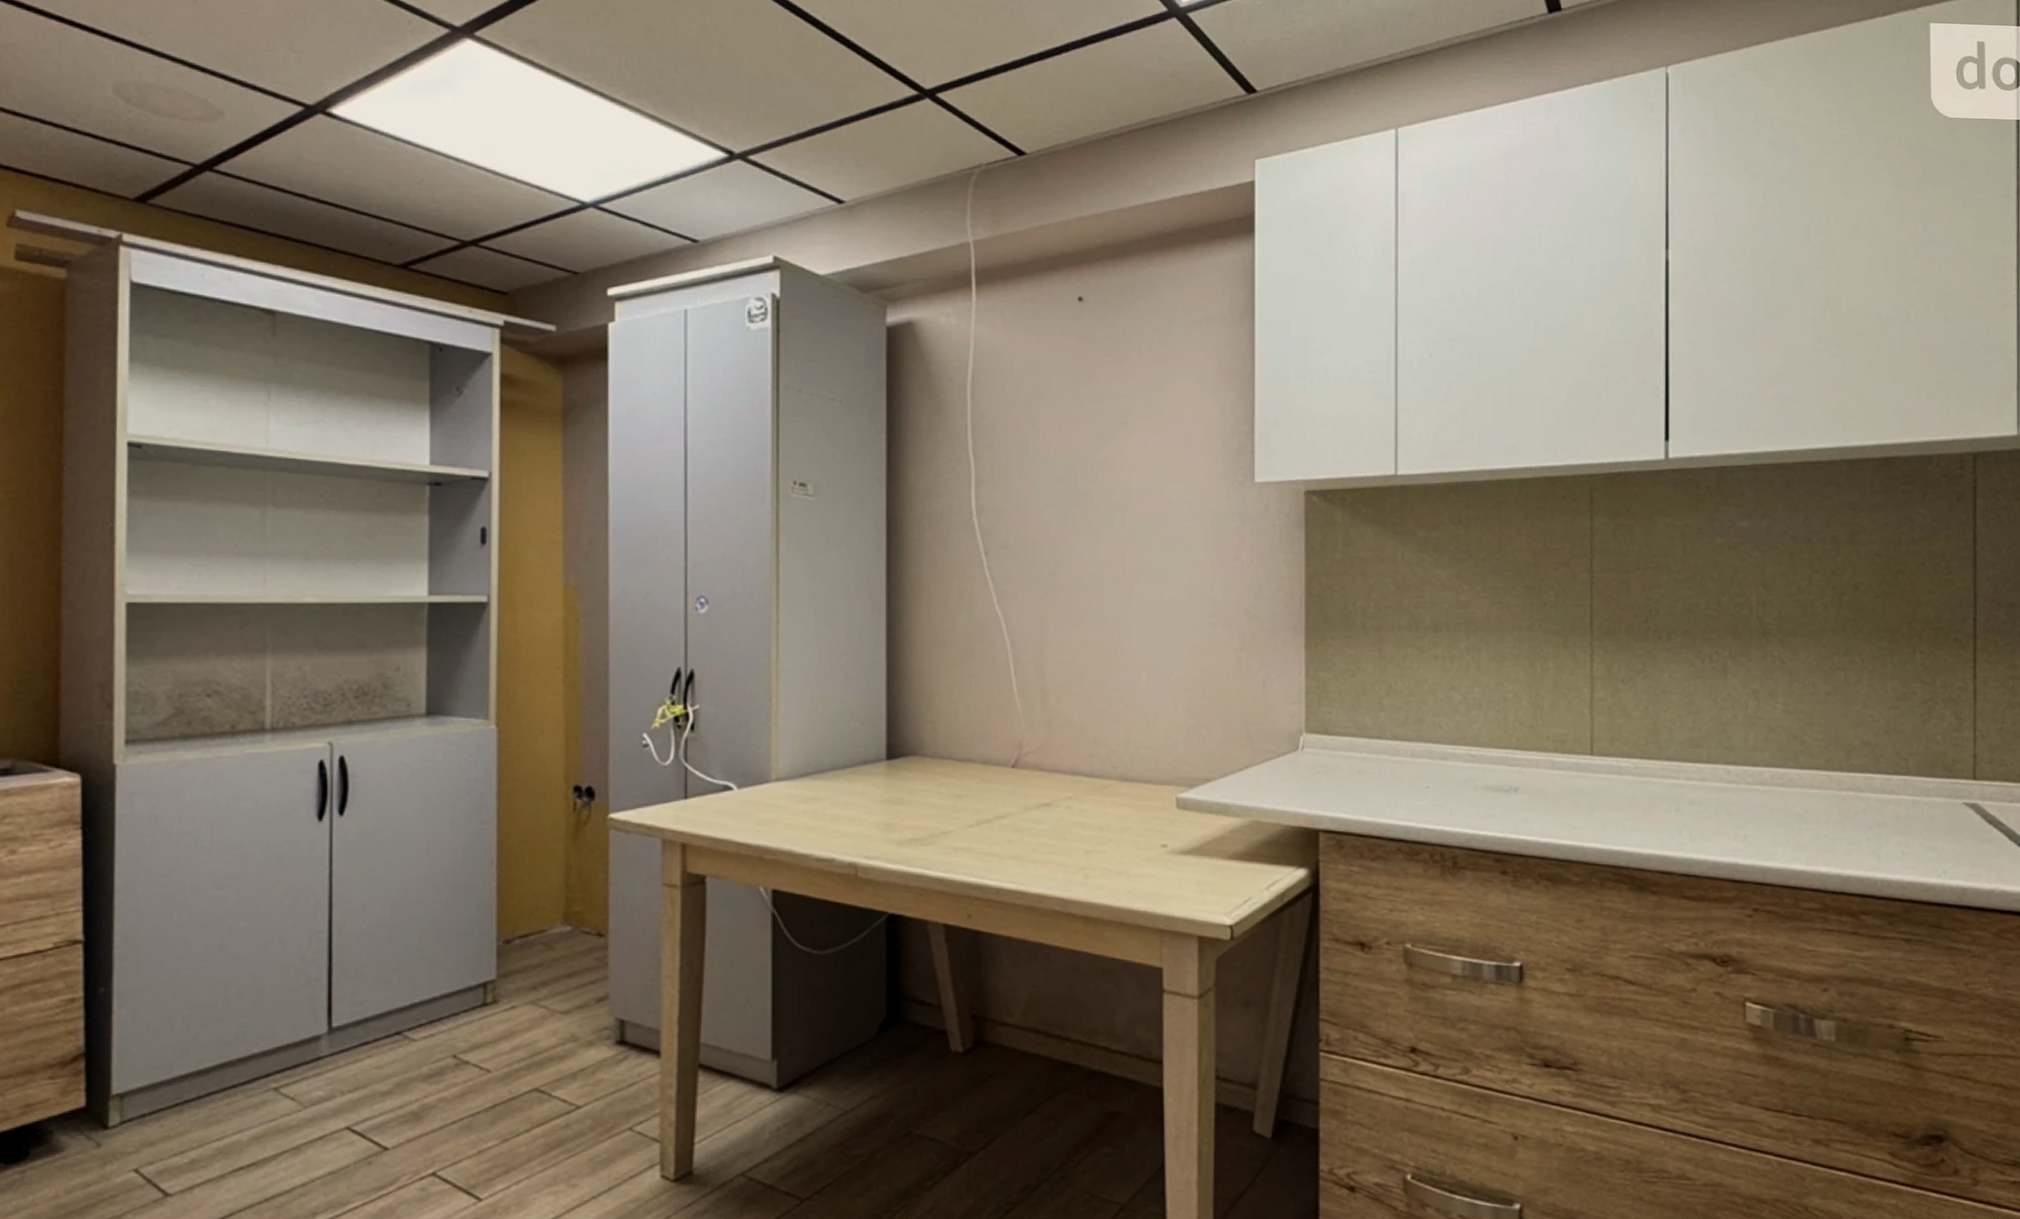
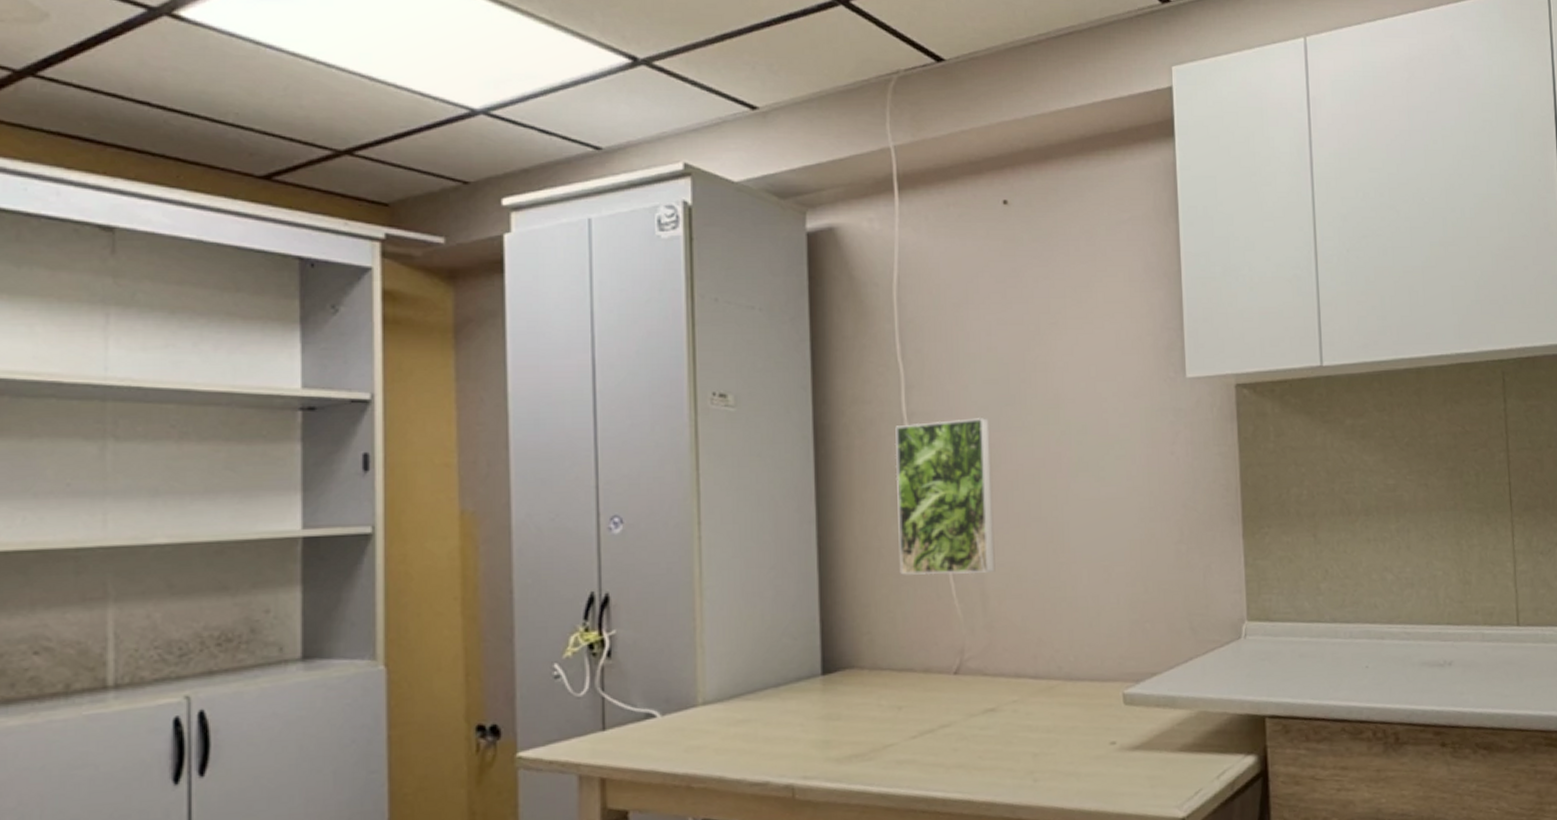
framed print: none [963,516,1056,671] -> present [894,418,996,575]

